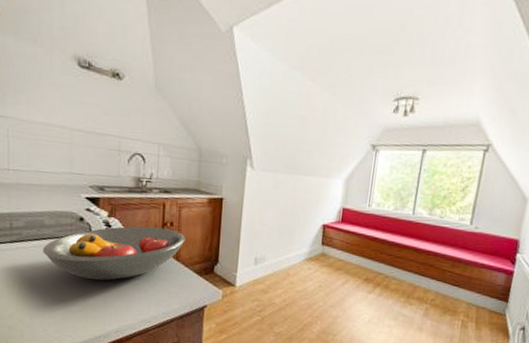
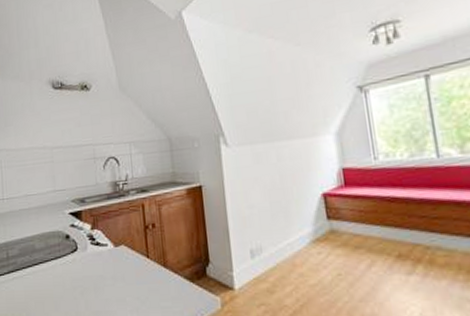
fruit bowl: present [42,226,185,280] -> none [35,231,170,303]

